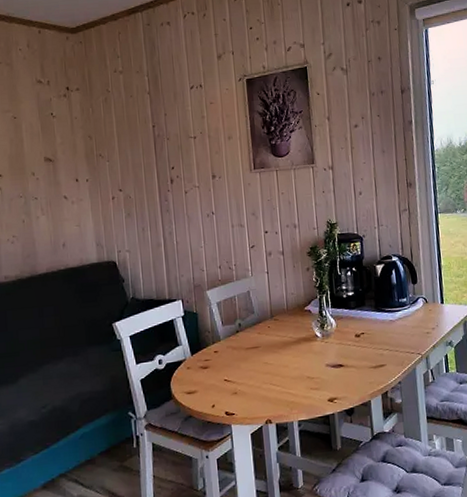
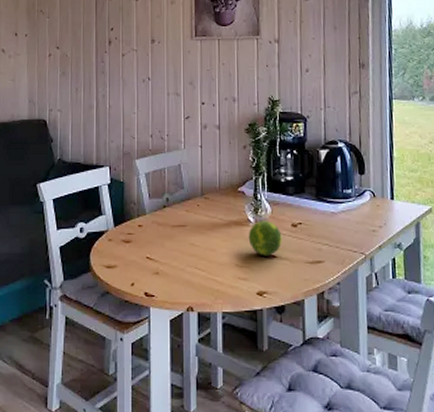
fruit: none [316,333,348,366] -> present [248,220,282,256]

